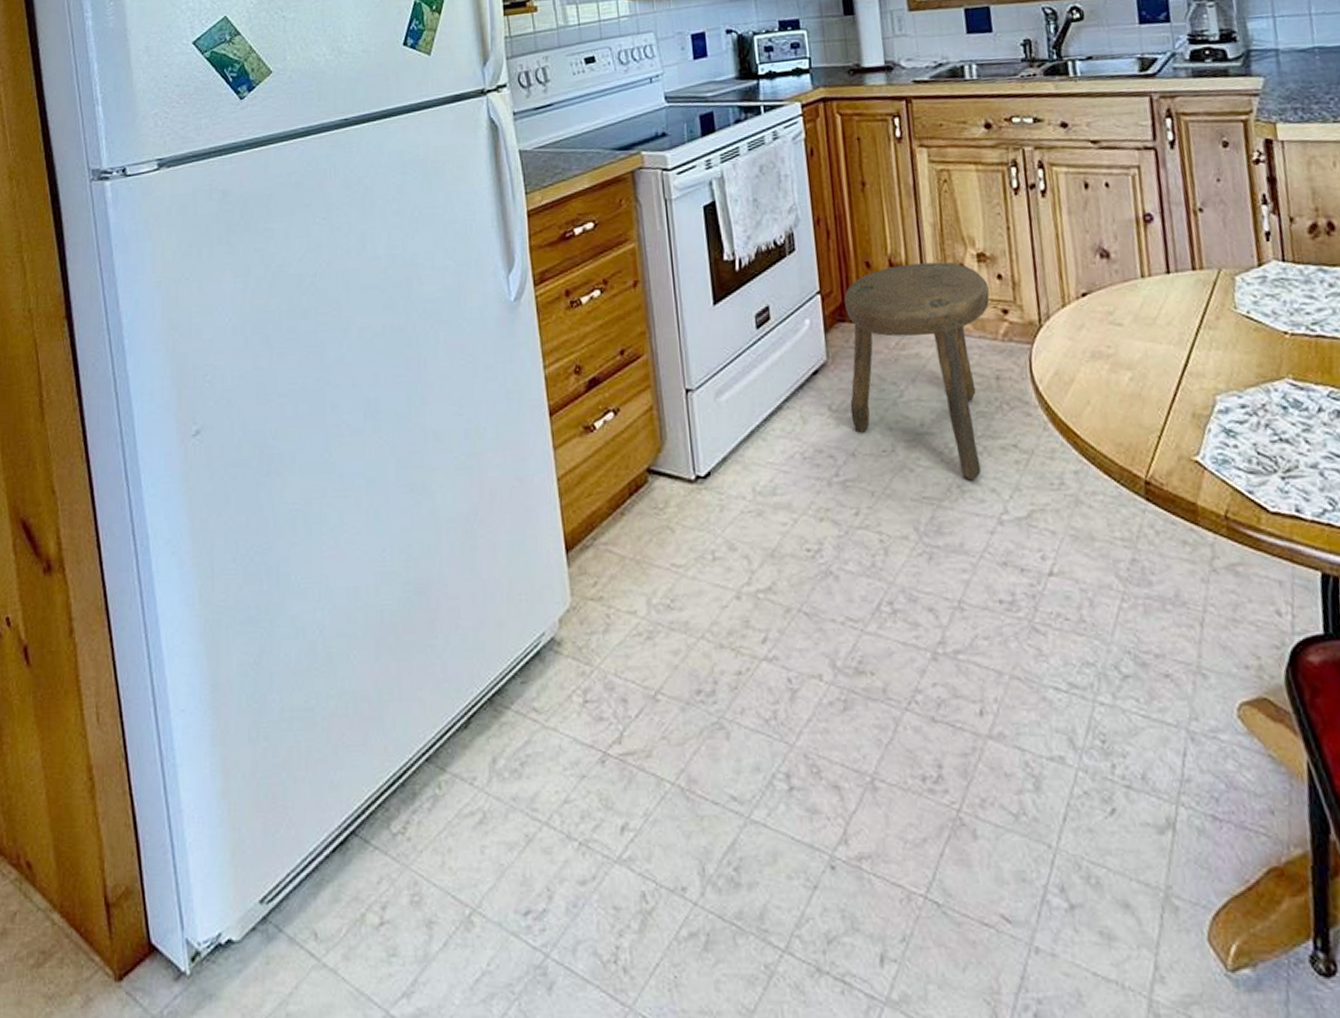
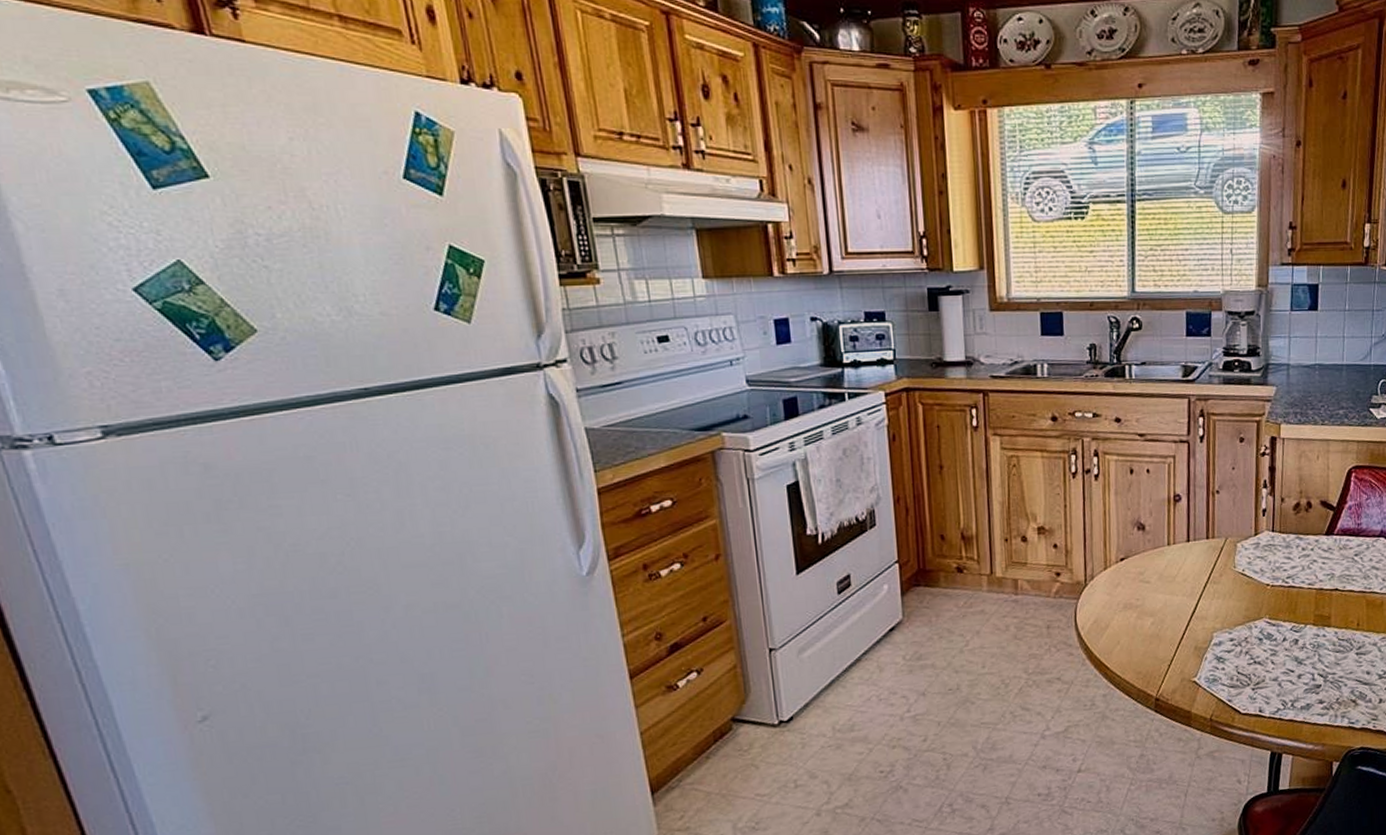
stool: present [843,261,990,481] -> none [919,534,1047,708]

